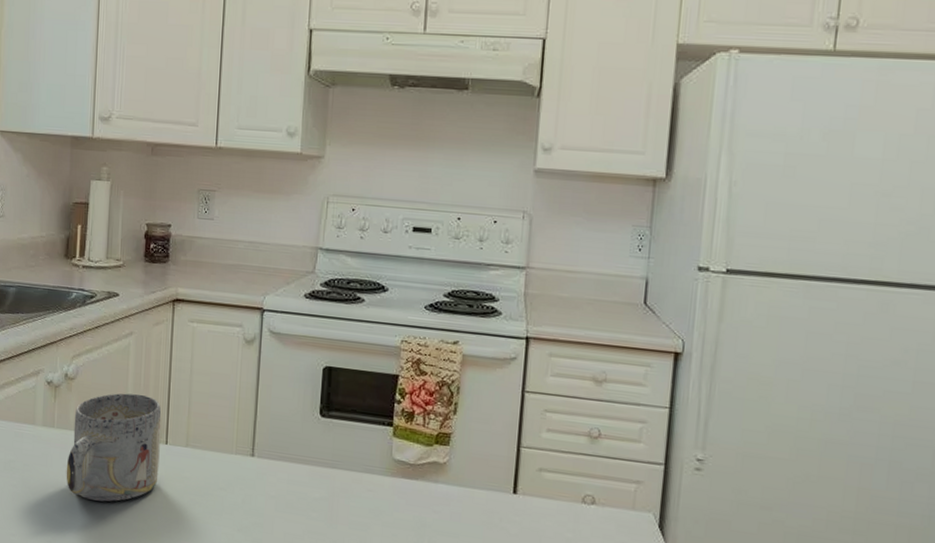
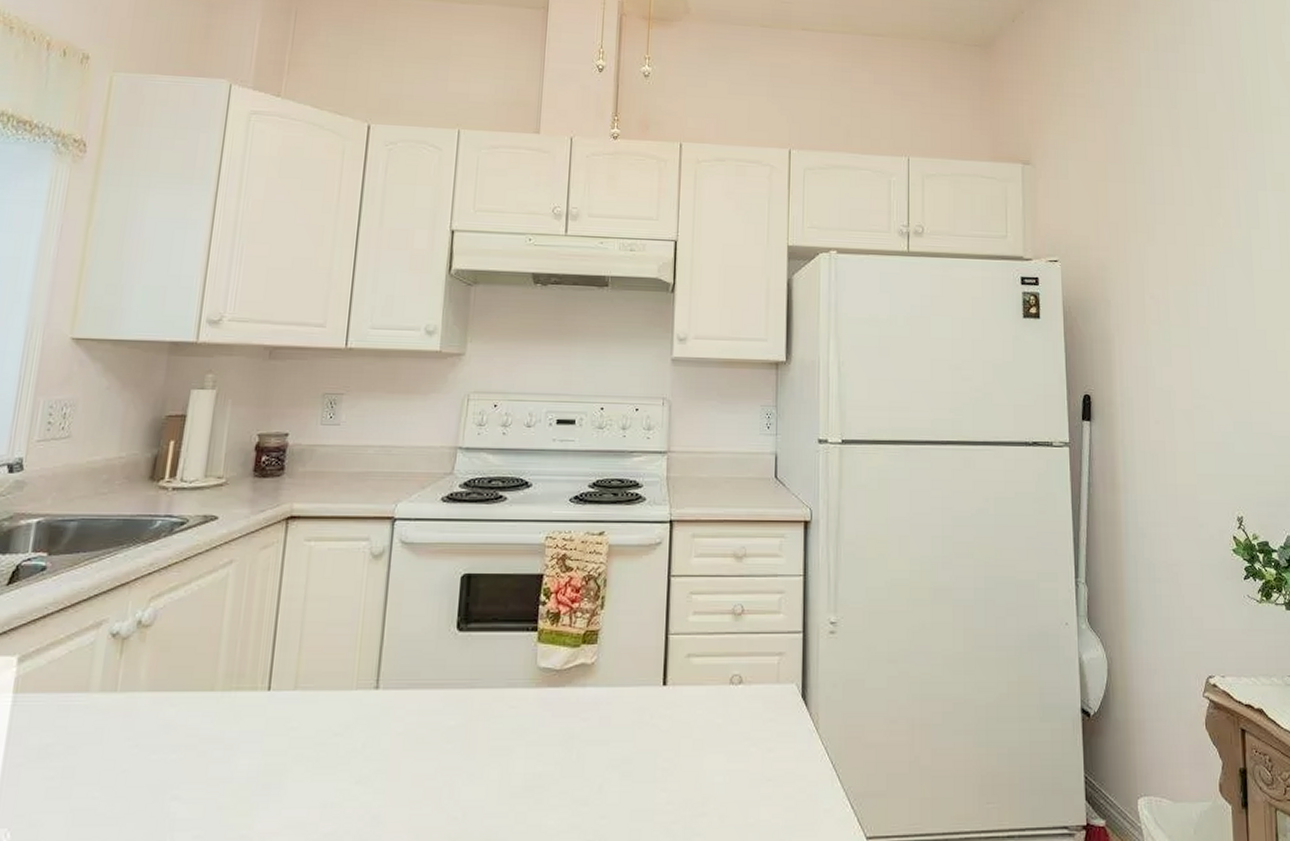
mug: present [66,393,162,502] -> none [128,633,265,778]

